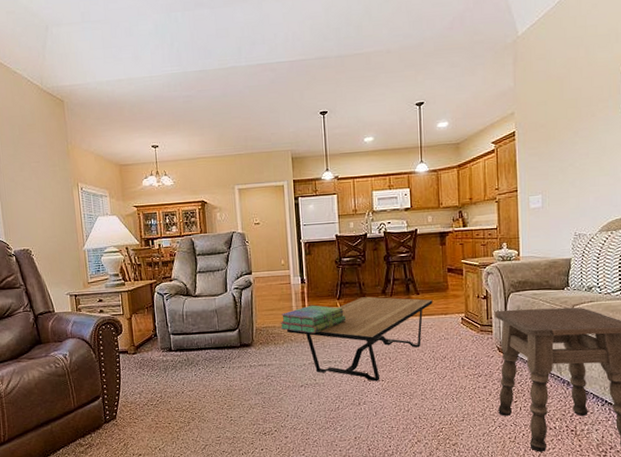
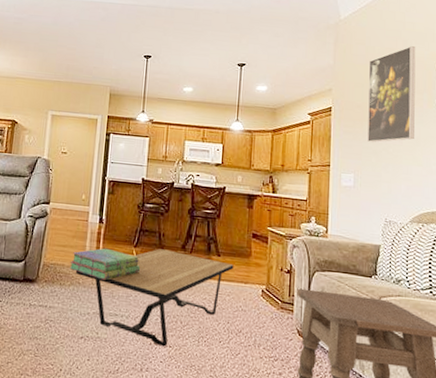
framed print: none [550,51,600,160] -> present [367,46,416,143]

